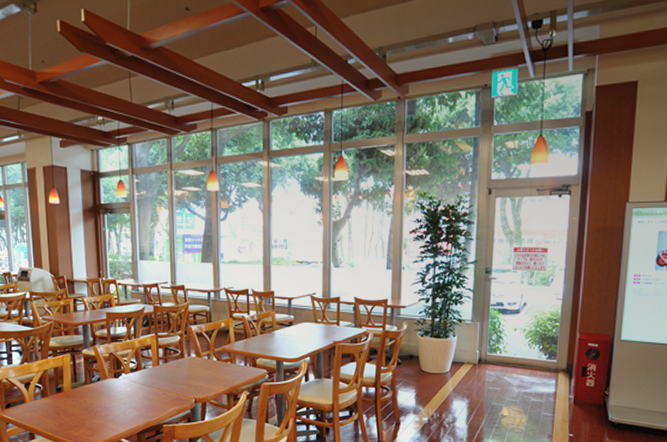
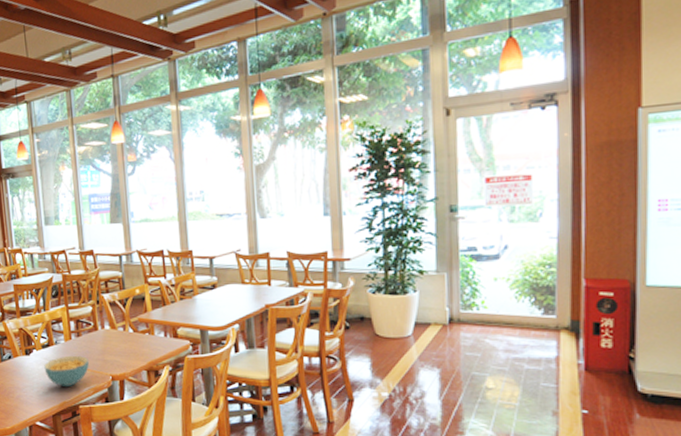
cereal bowl: none [132,379,174,408] -> present [44,355,89,388]

